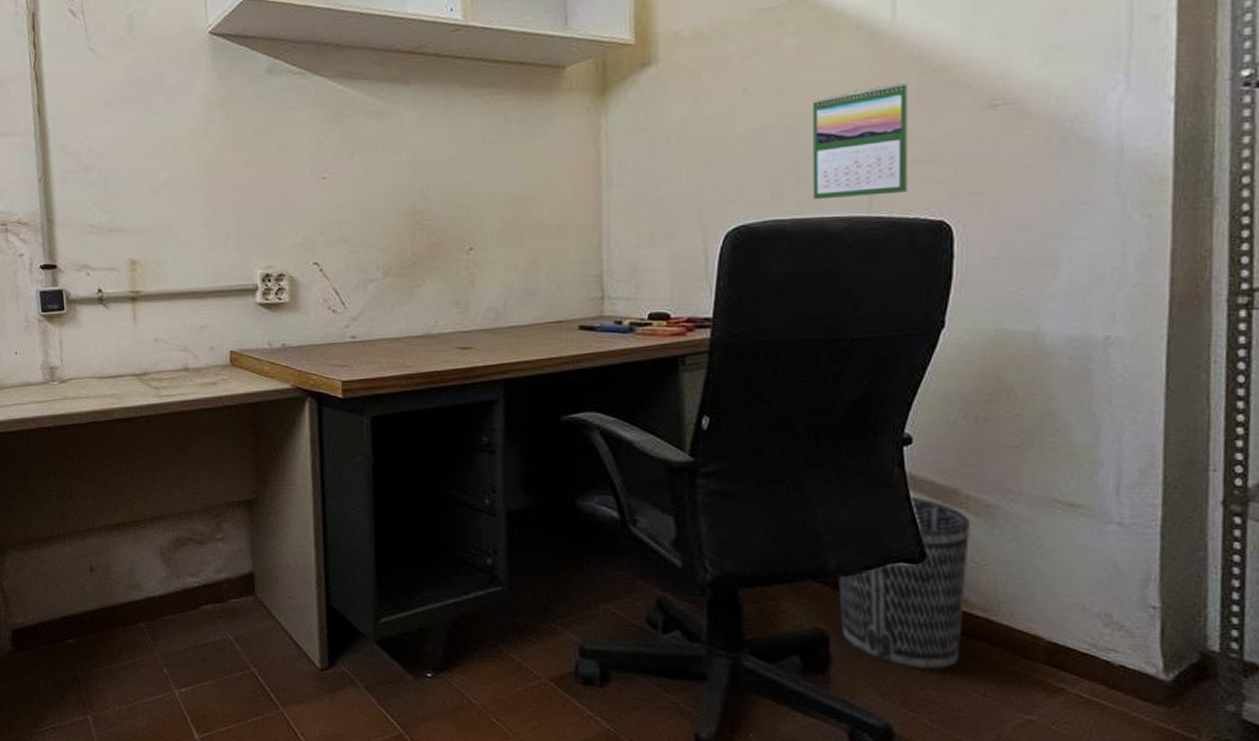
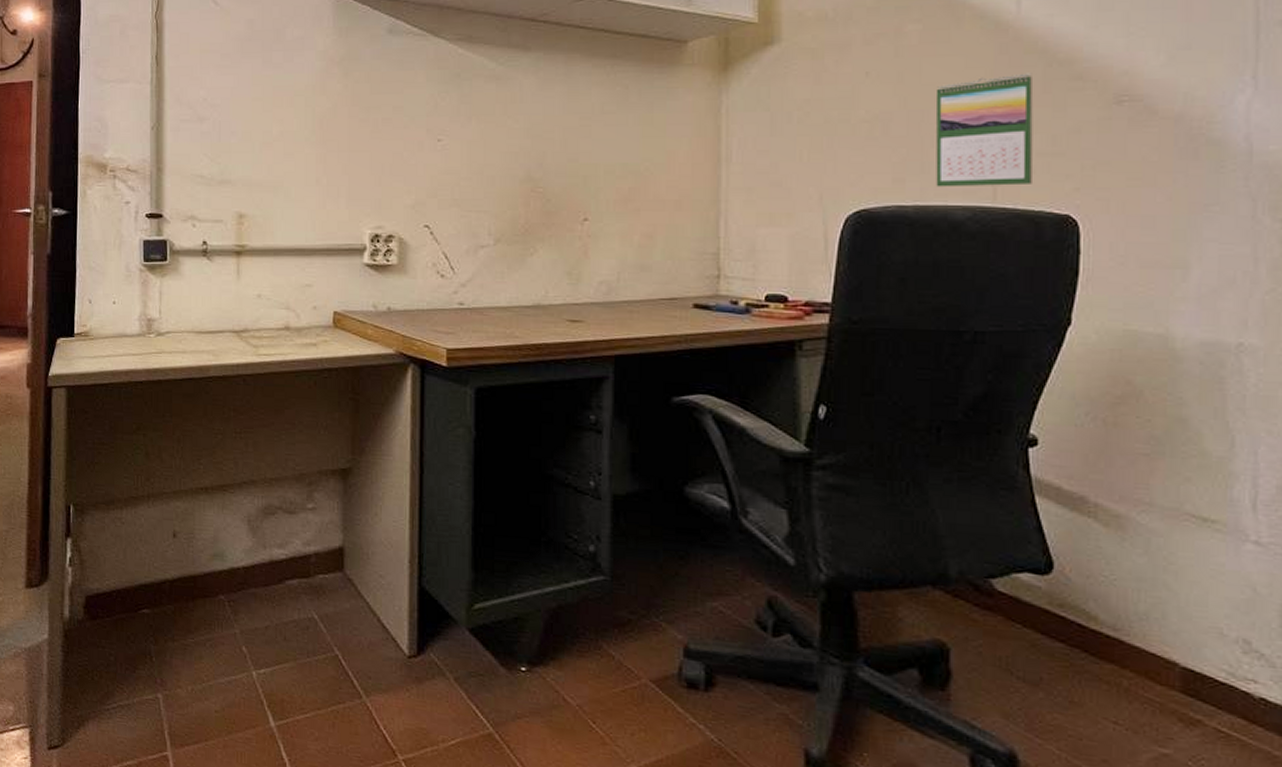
wastebasket: present [837,496,970,670] -> none [959,501,1099,693]

